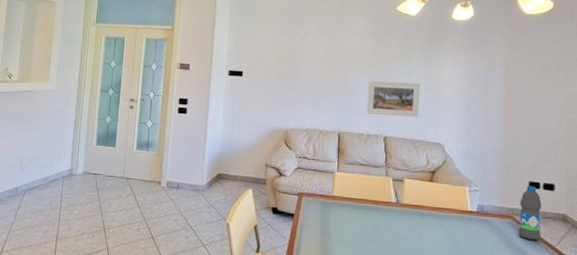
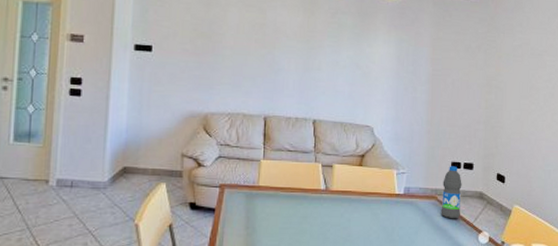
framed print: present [366,81,421,118] -> none [294,59,351,99]

